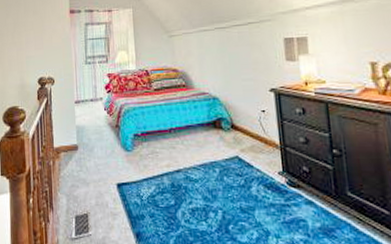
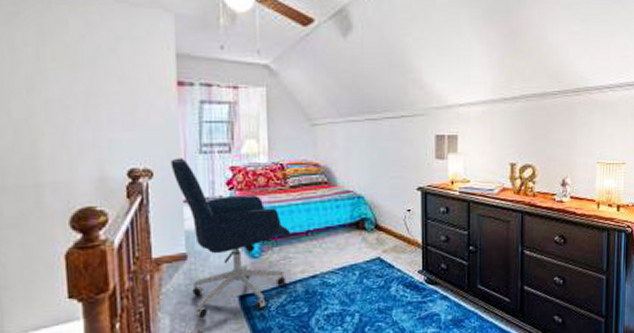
office chair: none [66,68,157,201] -> present [170,158,292,319]

